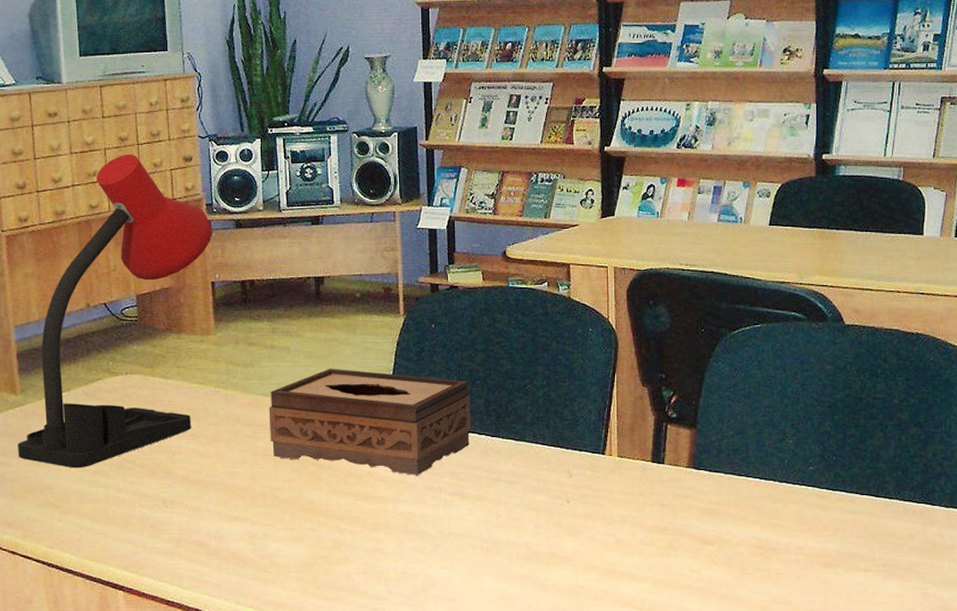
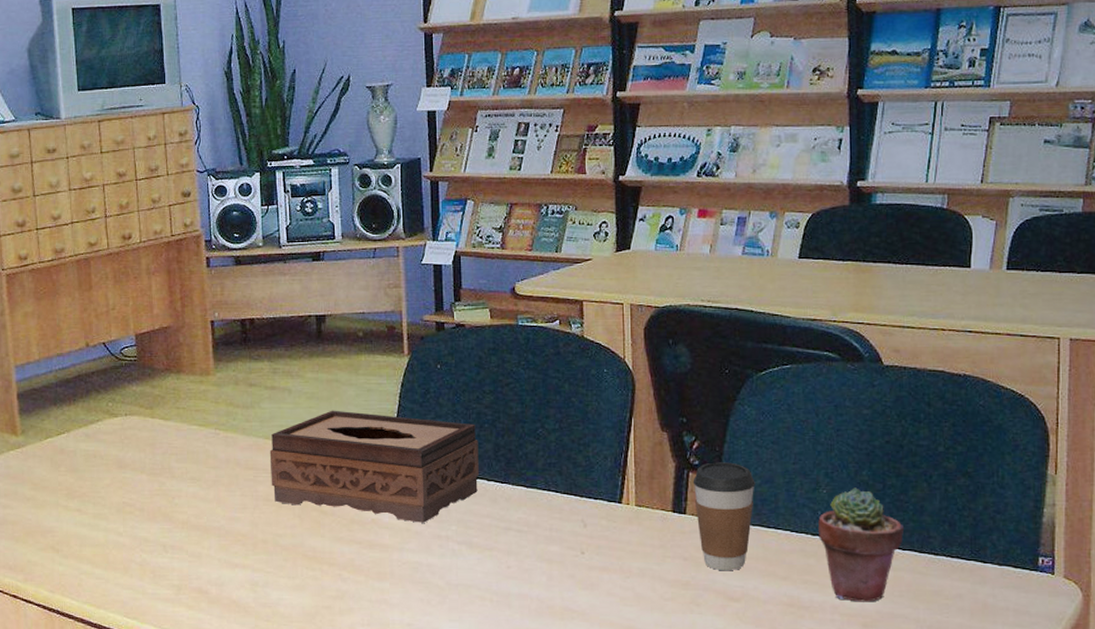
desk lamp: present [18,153,213,469] -> none [19,189,212,512]
coffee cup: none [671,415,728,517] -> present [692,462,755,571]
potted succulent: none [785,437,863,543] -> present [818,487,905,602]

